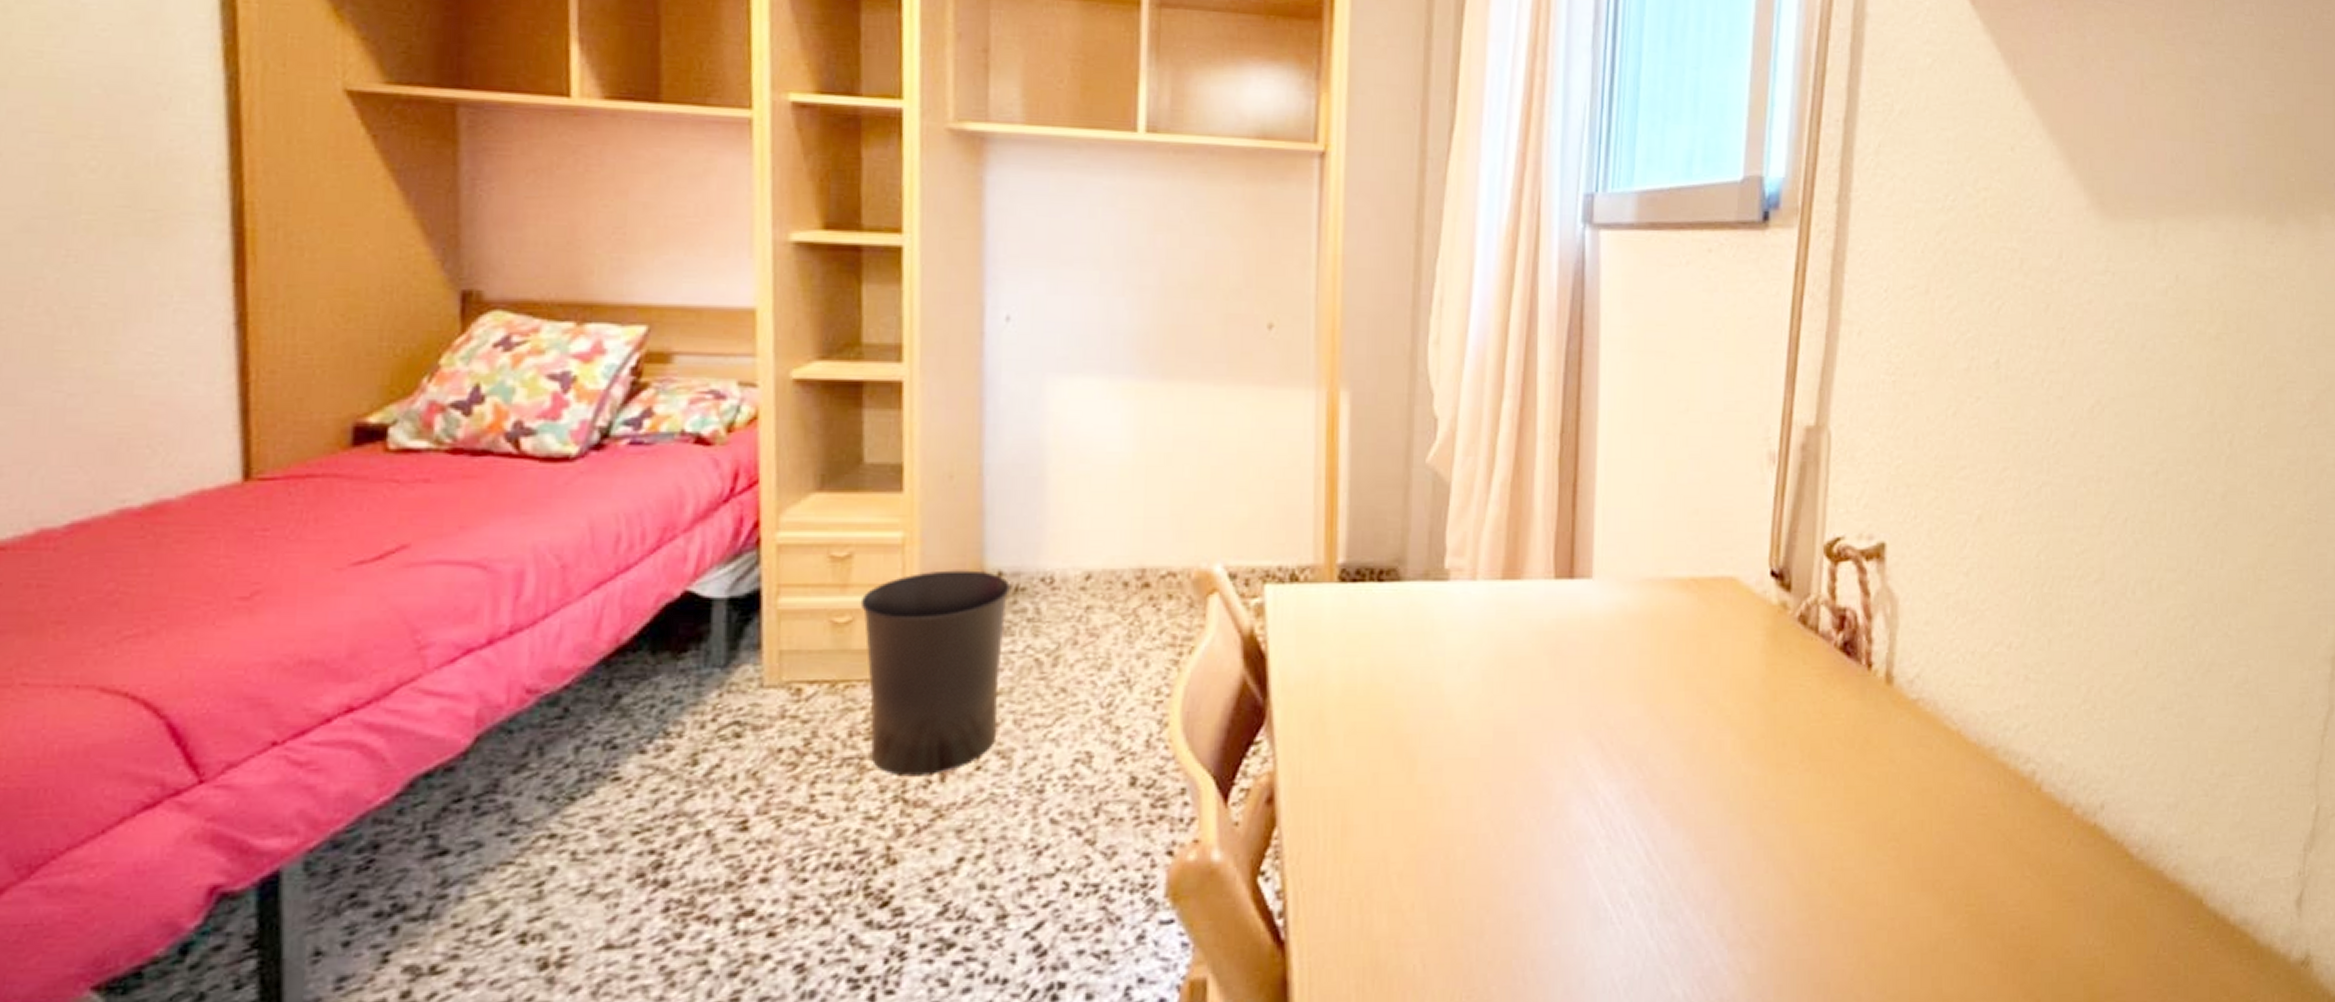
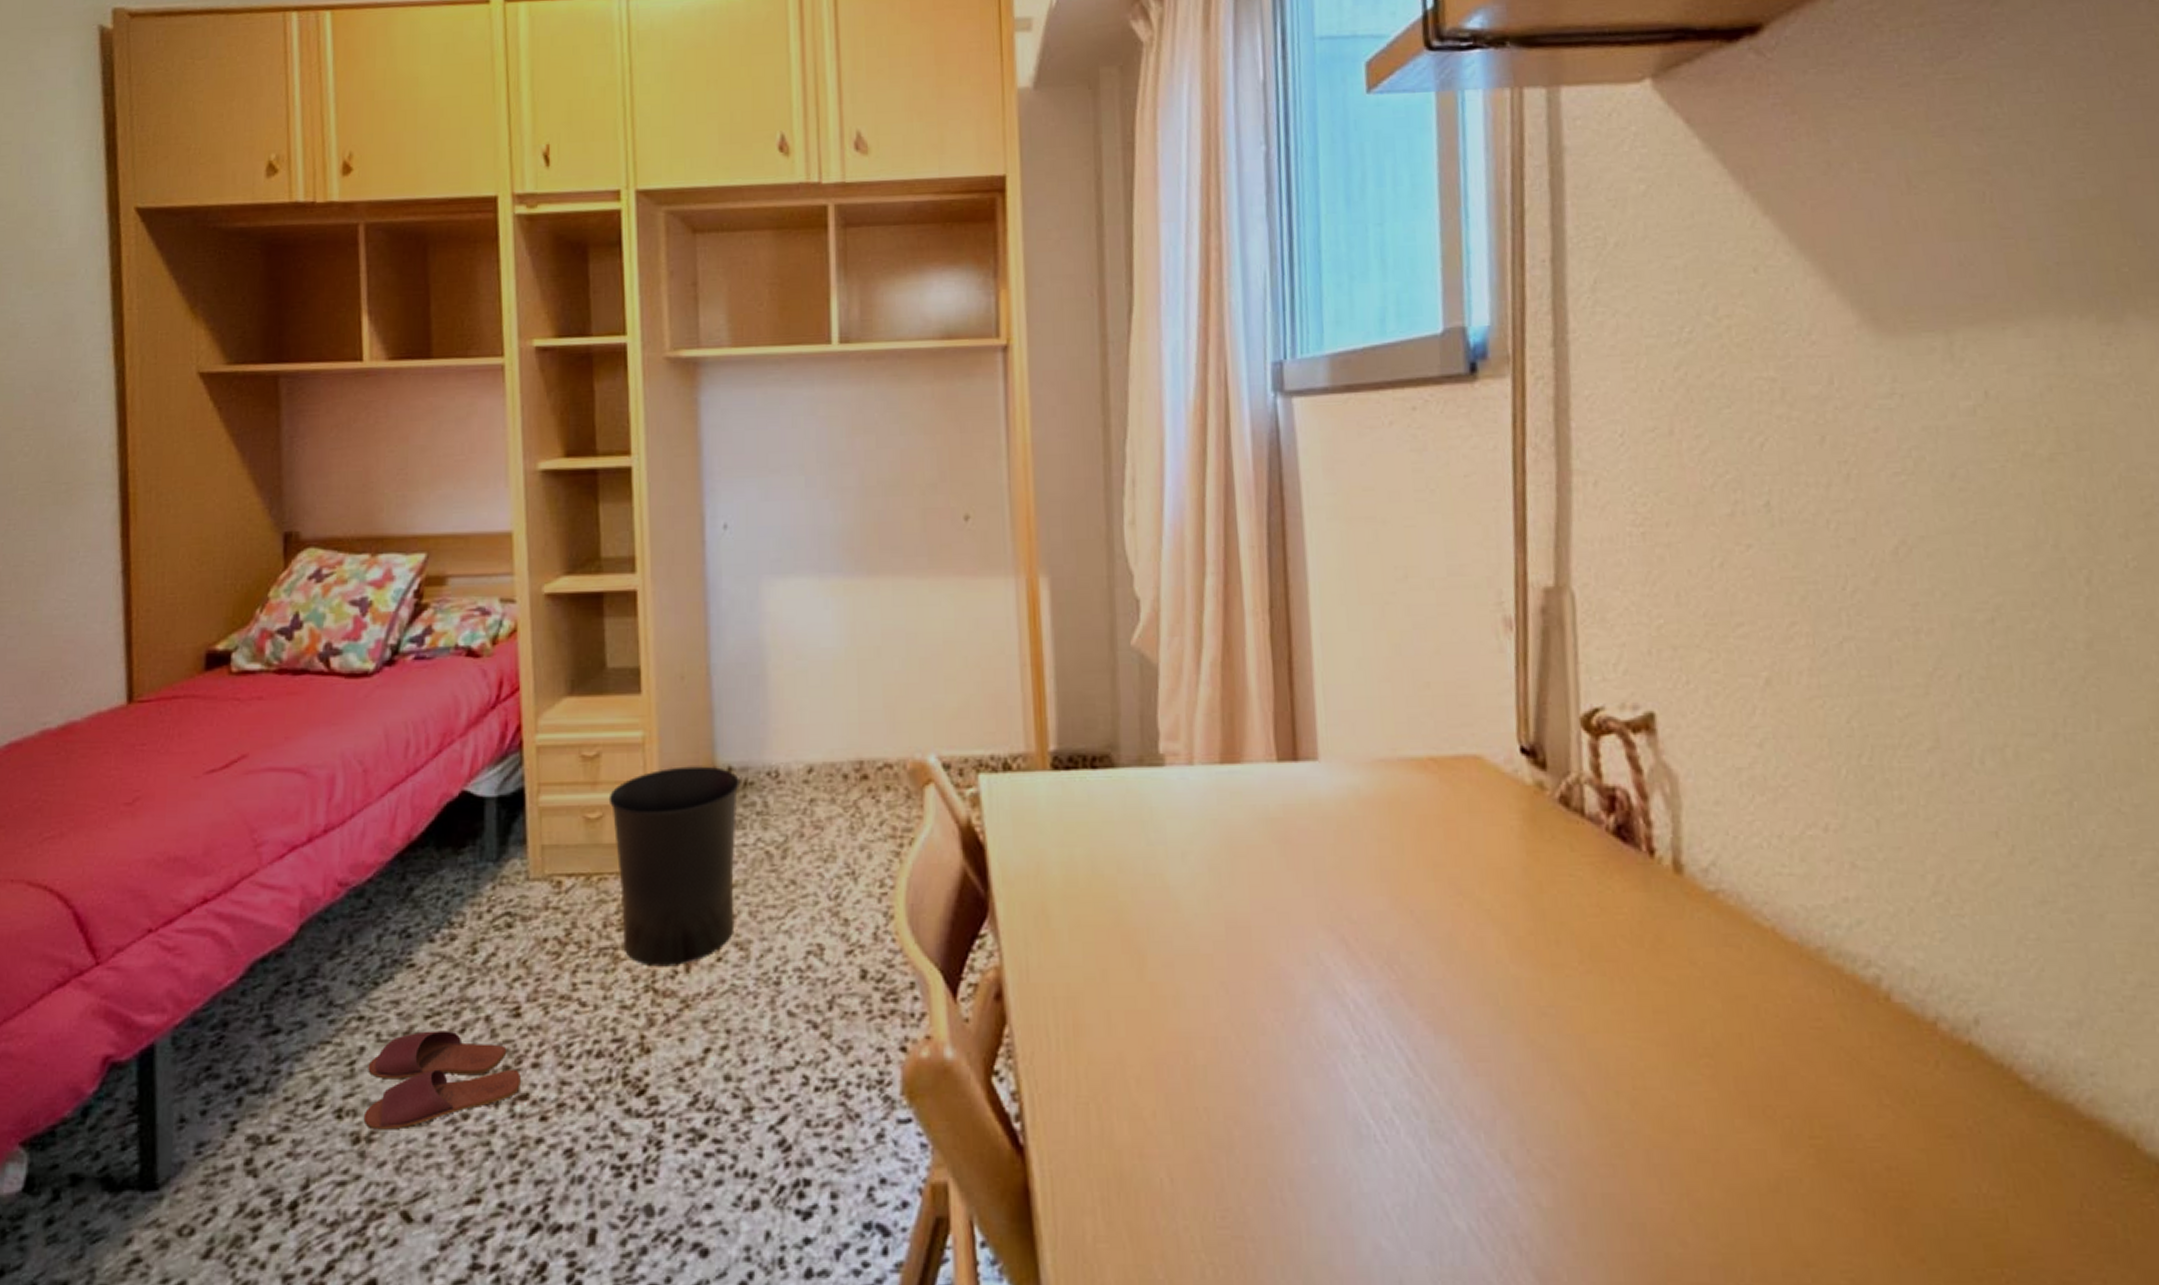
slippers: none [553,847,746,954] -> present [363,1031,521,1130]

